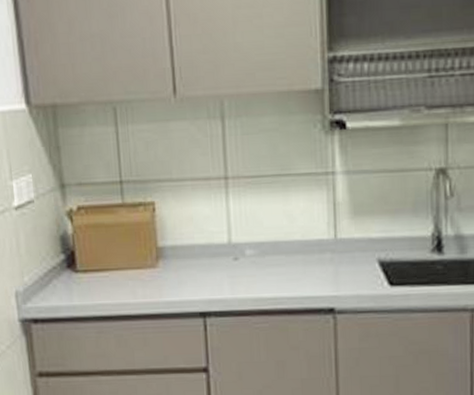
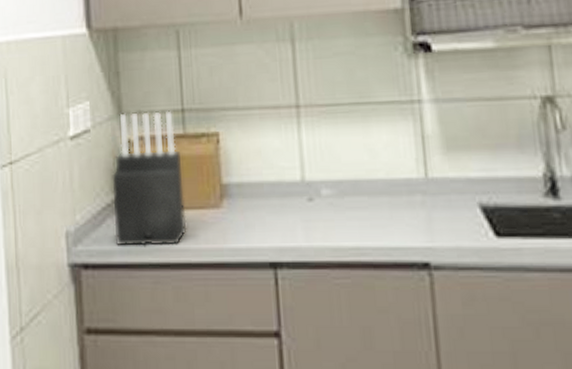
knife block: none [55,182,127,303] -> present [111,110,187,247]

